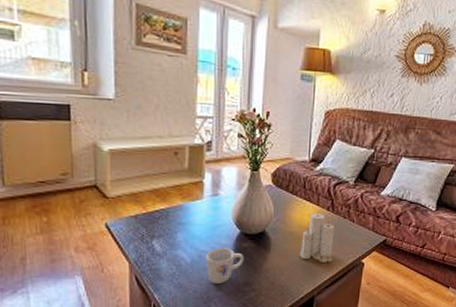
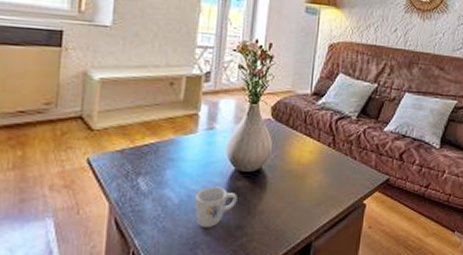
candle: present [299,211,335,262] -> none [297,148,336,204]

